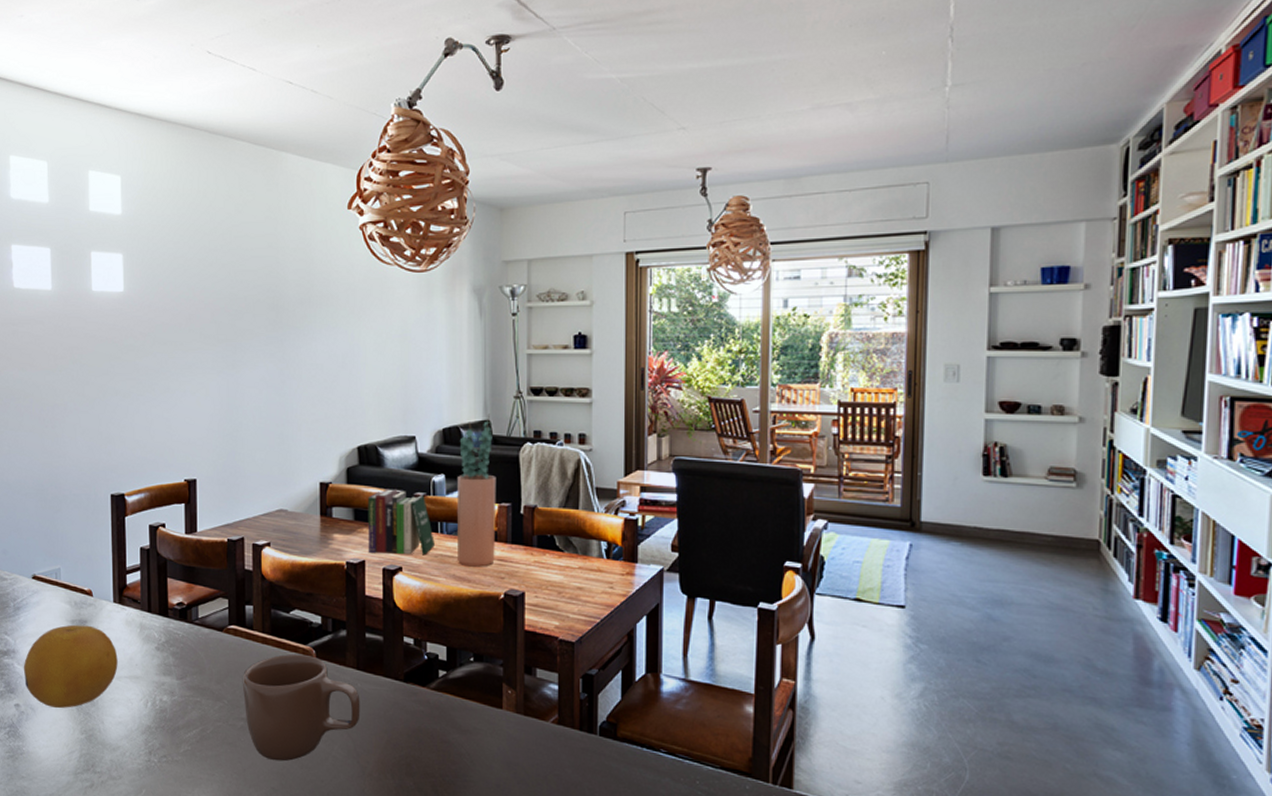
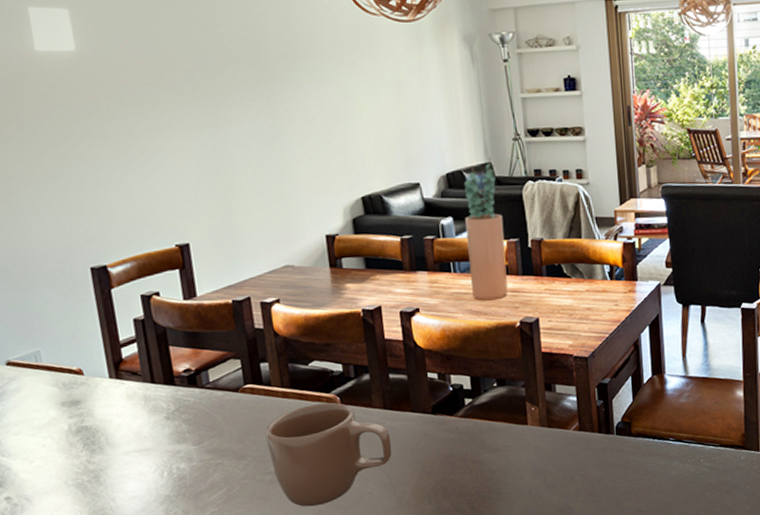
fruit: present [23,624,118,708] -> none [9,405,124,494]
books: present [367,489,436,556] -> none [377,235,450,299]

